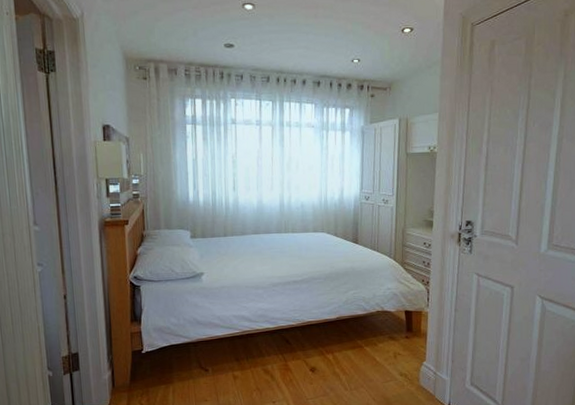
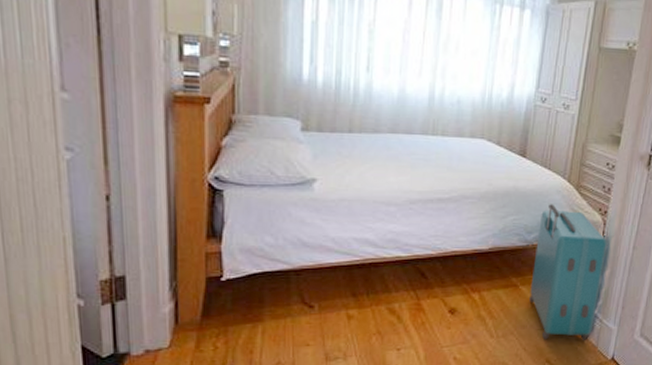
suitcase: none [373,279,432,391] -> present [529,204,607,341]

